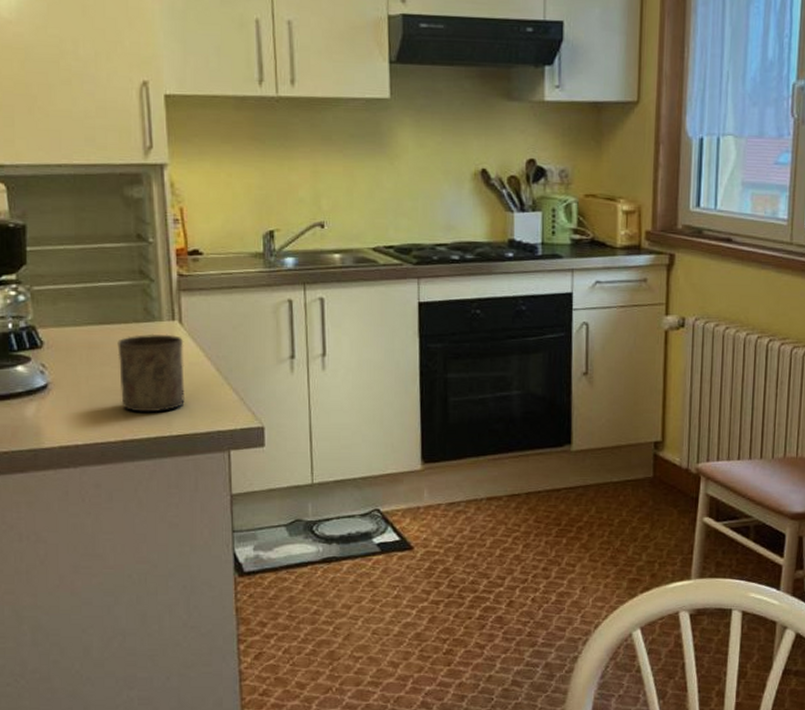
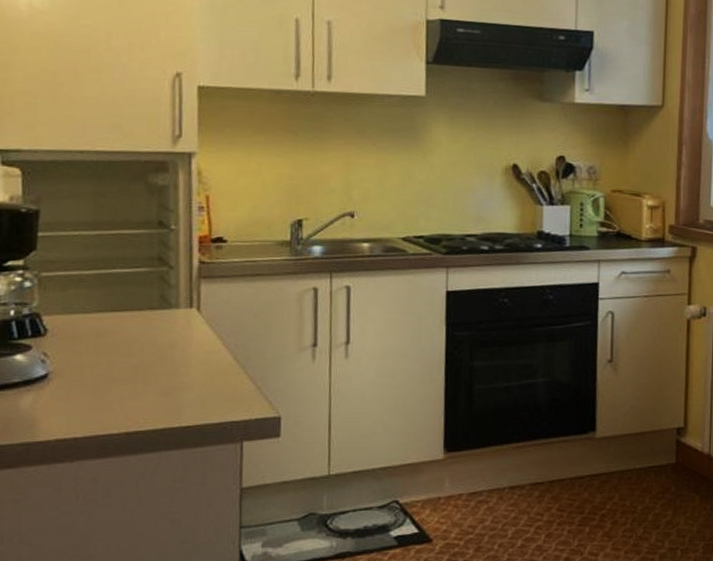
cup: present [117,333,185,413] -> none [128,321,201,403]

